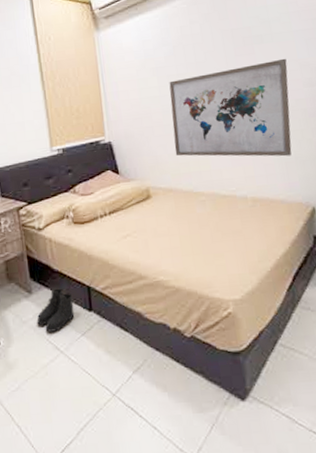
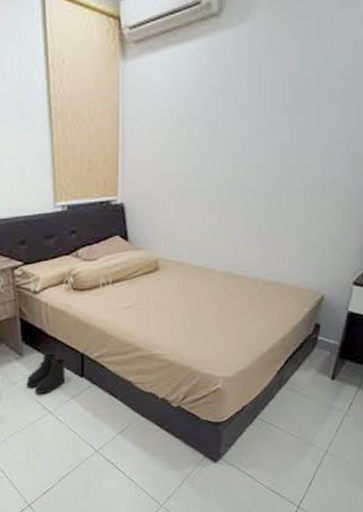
wall art: present [169,58,292,157] -> none [192,125,337,240]

